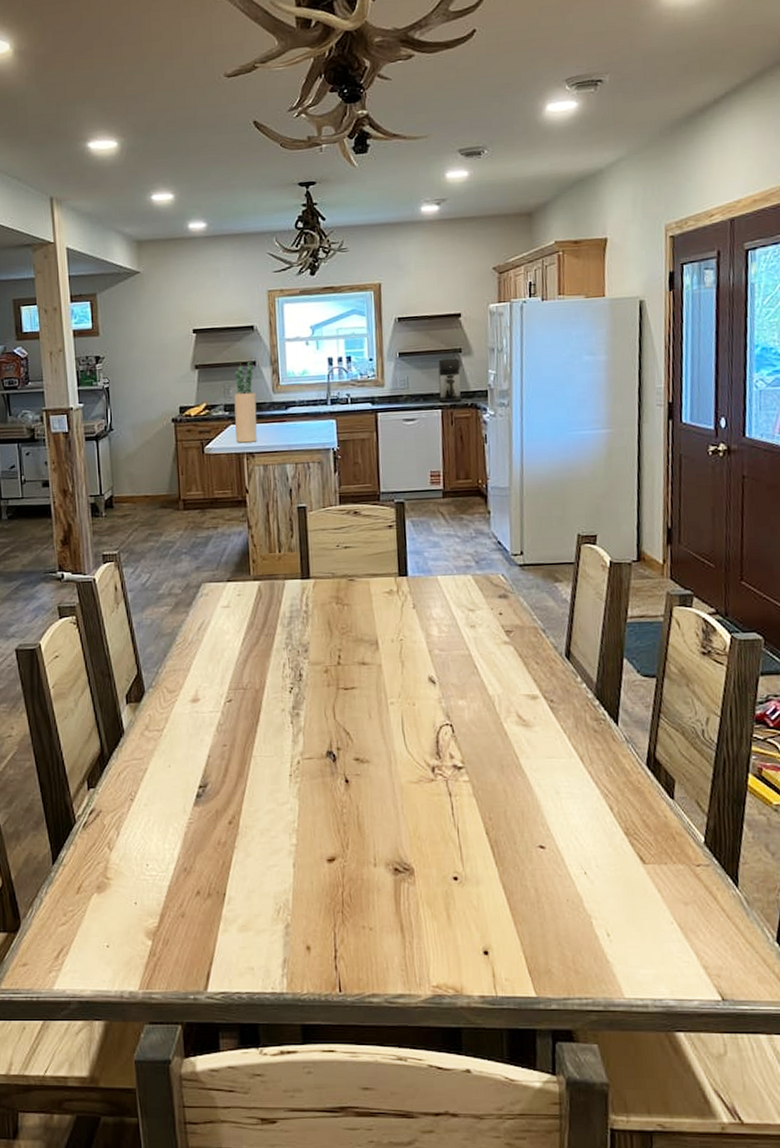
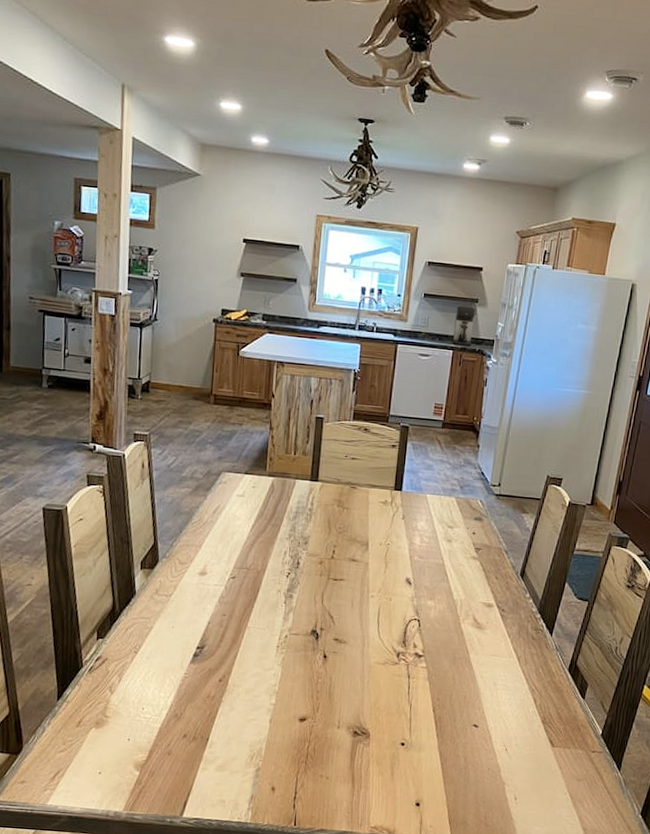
vase: present [234,360,258,443] -> none [269,276,294,353]

